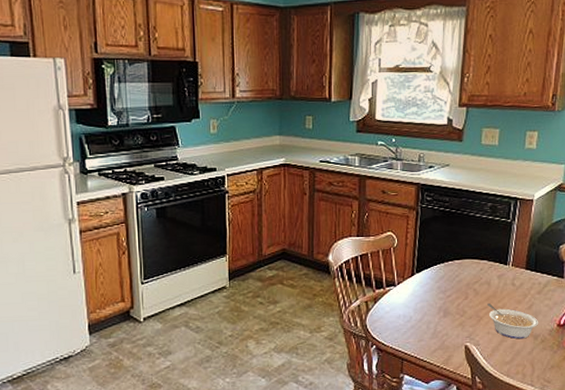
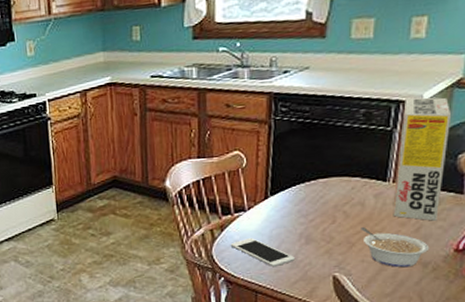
cell phone: none [382,310,434,337] -> present [230,238,295,267]
cereal box: none [512,196,554,300] -> present [393,97,451,221]

